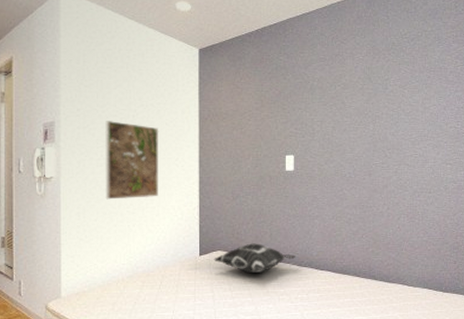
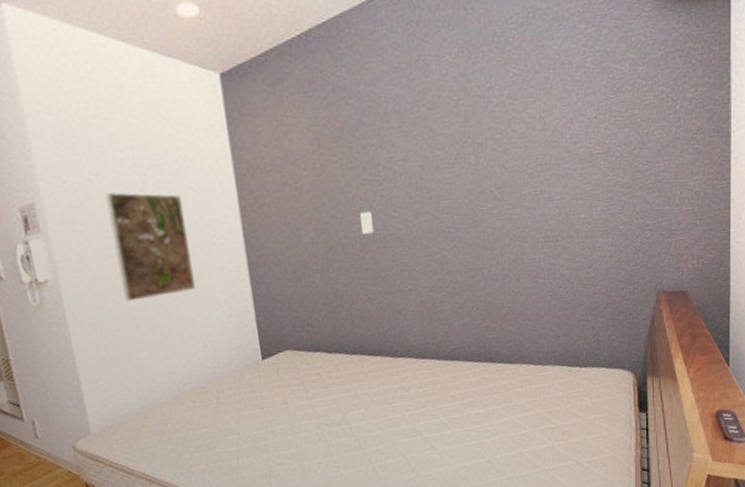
decorative pillow: present [214,243,296,273] -> none [281,334,388,374]

